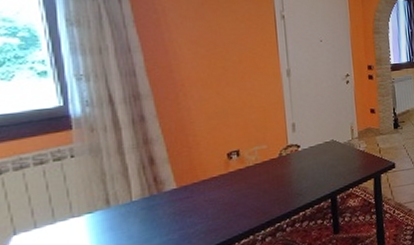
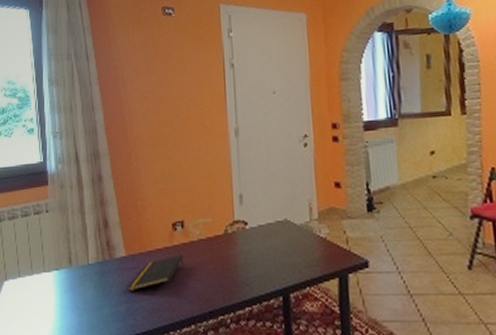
notepad: none [180,179,241,219] -> present [127,255,184,291]

